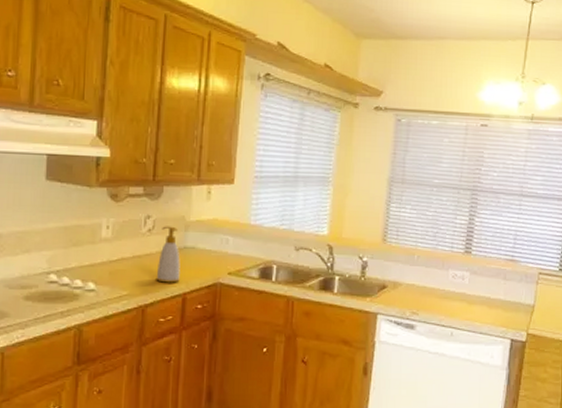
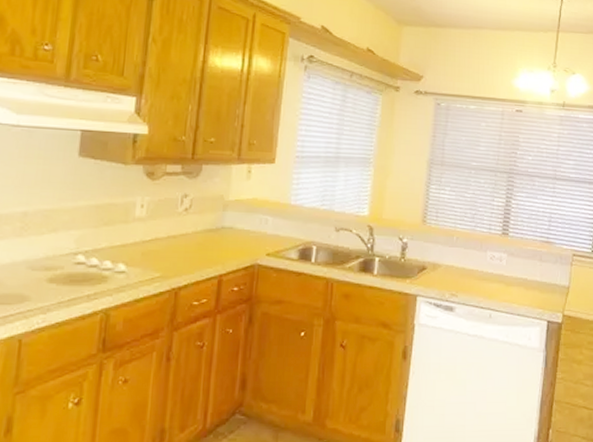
soap bottle: present [156,226,180,283] -> none [191,205,217,265]

